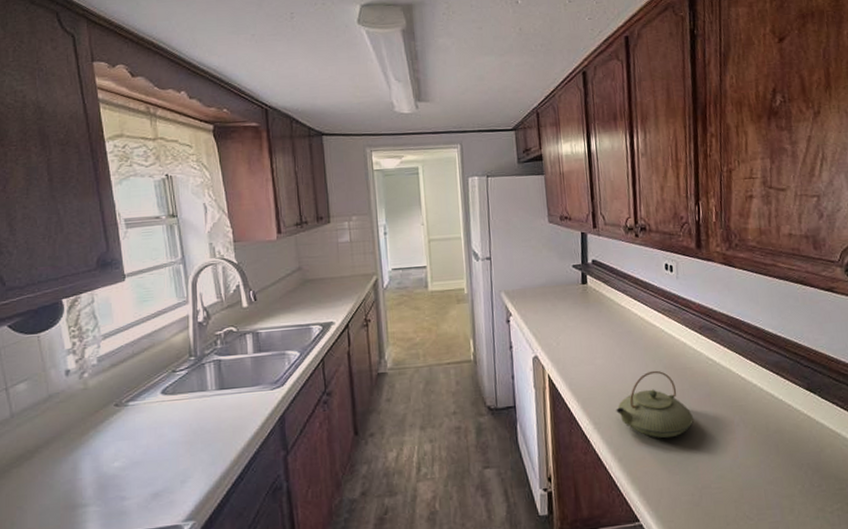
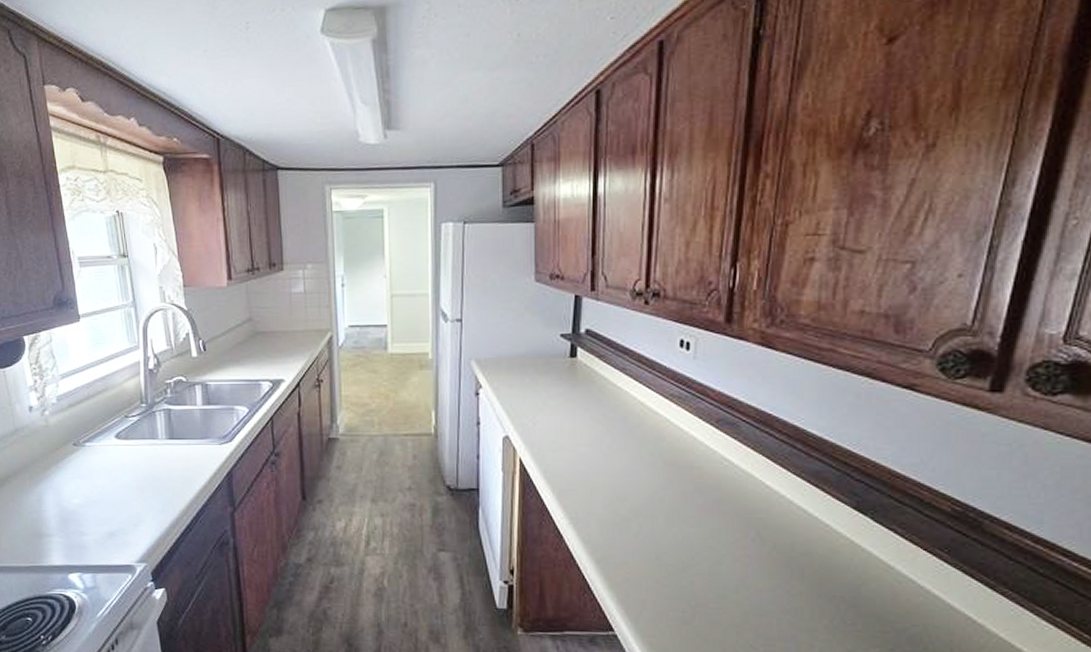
teapot: present [616,370,693,439] -> none [598,466,695,545]

